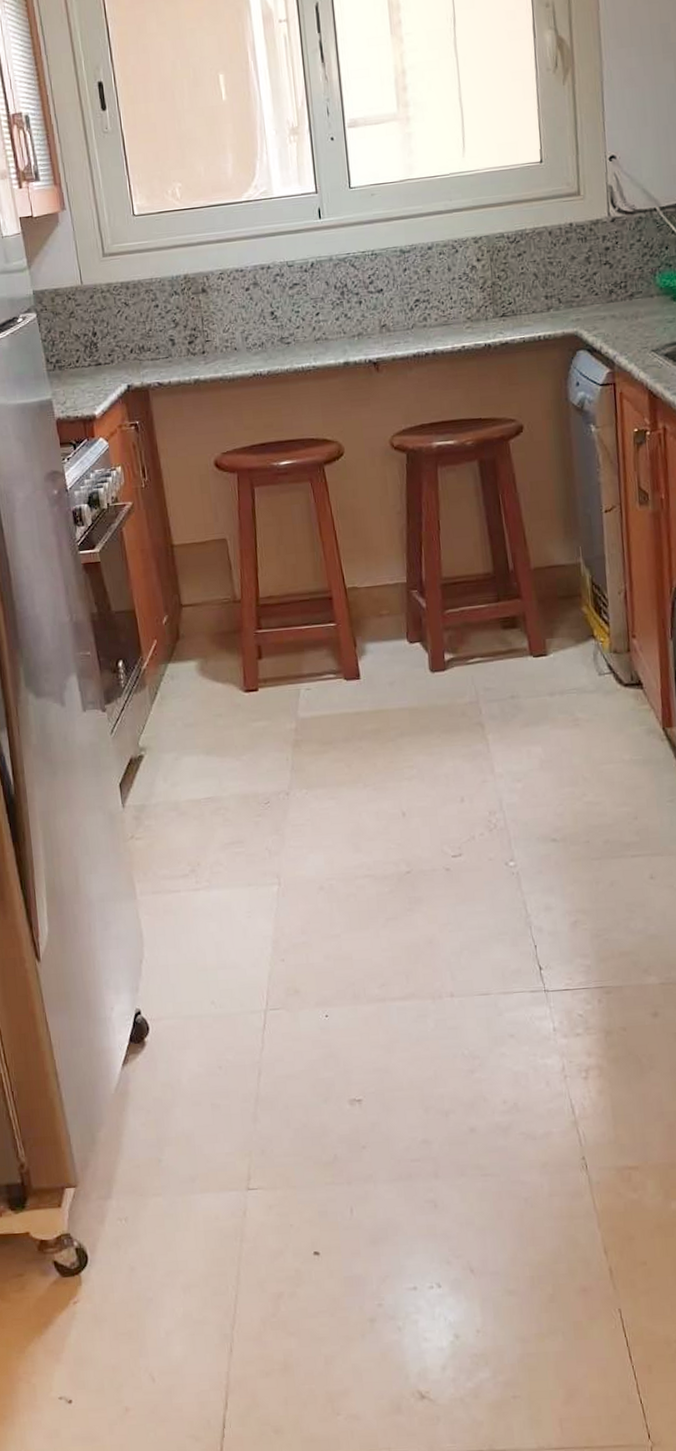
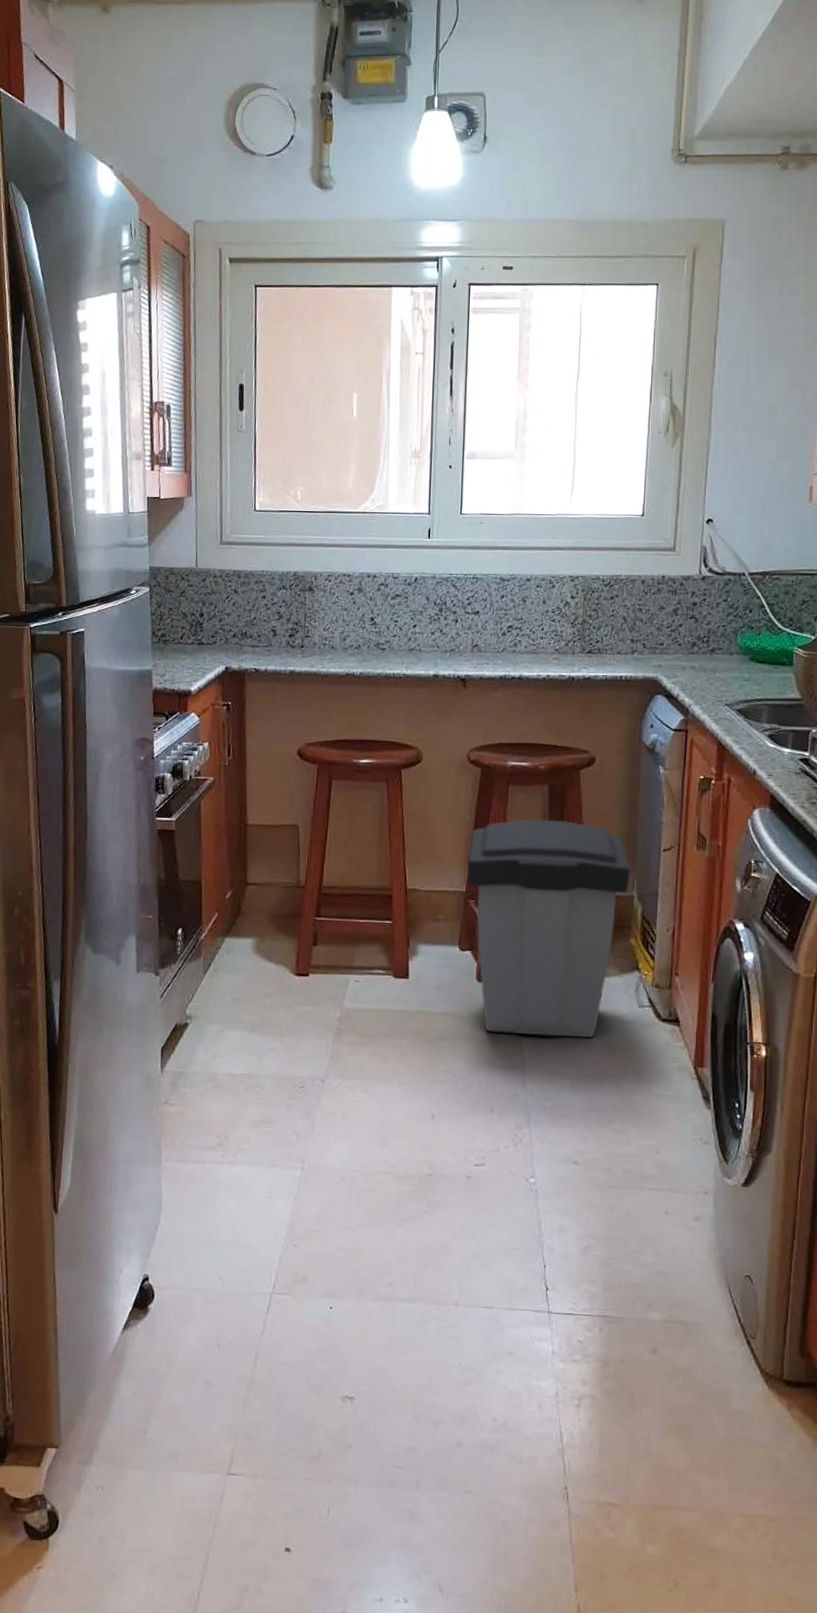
trash can: none [404,495,574,722] -> present [466,819,631,1039]

